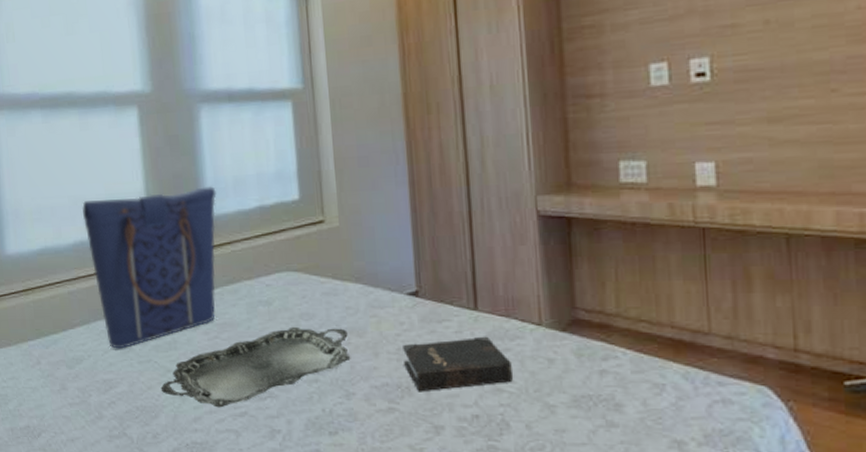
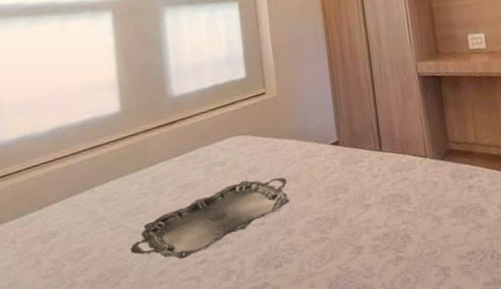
tote bag: present [82,186,217,349] -> none [61,72,179,219]
hardback book: present [403,336,513,392] -> none [329,170,410,222]

